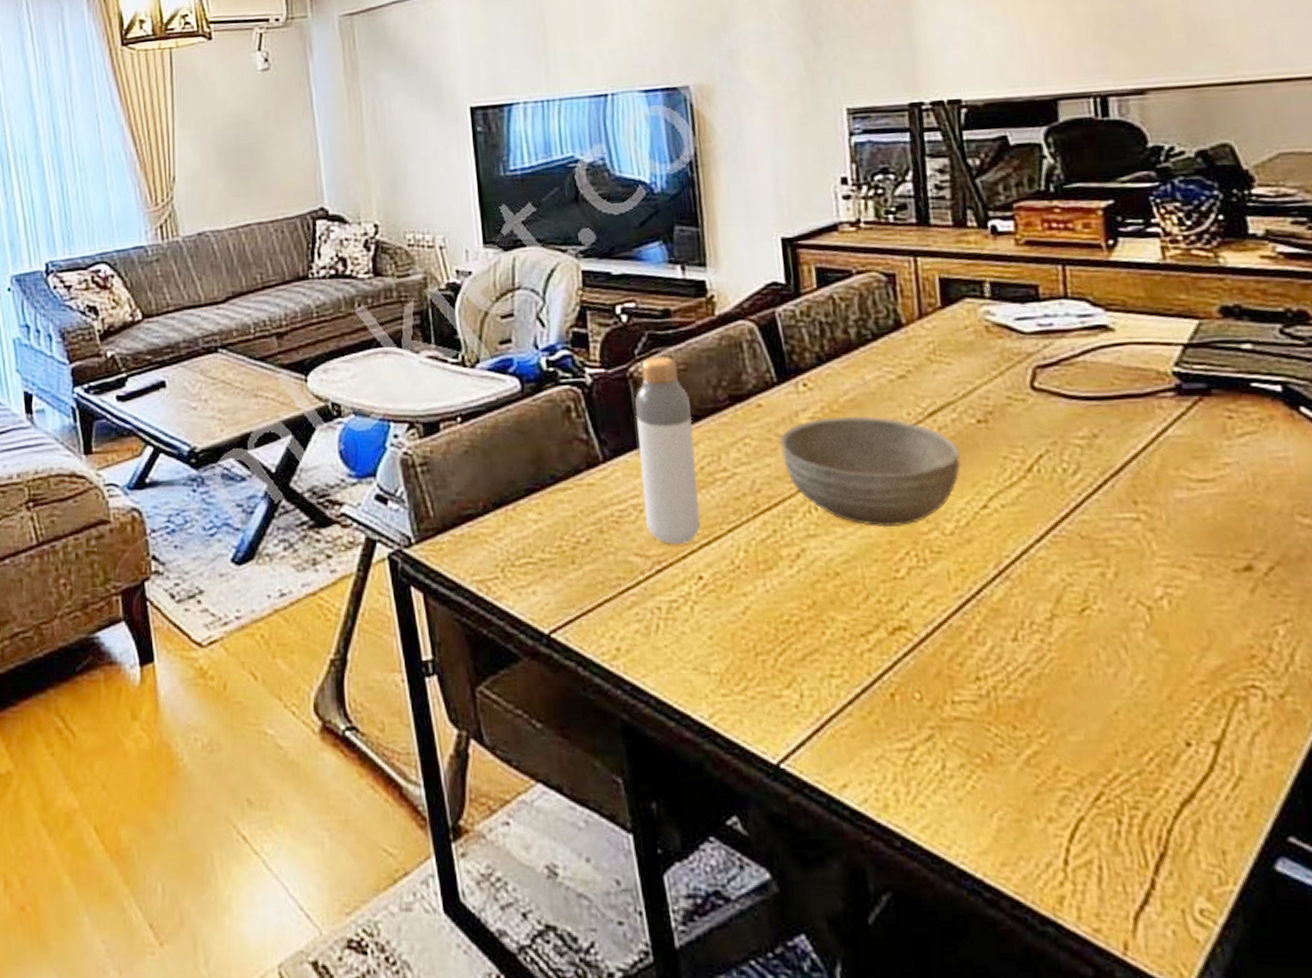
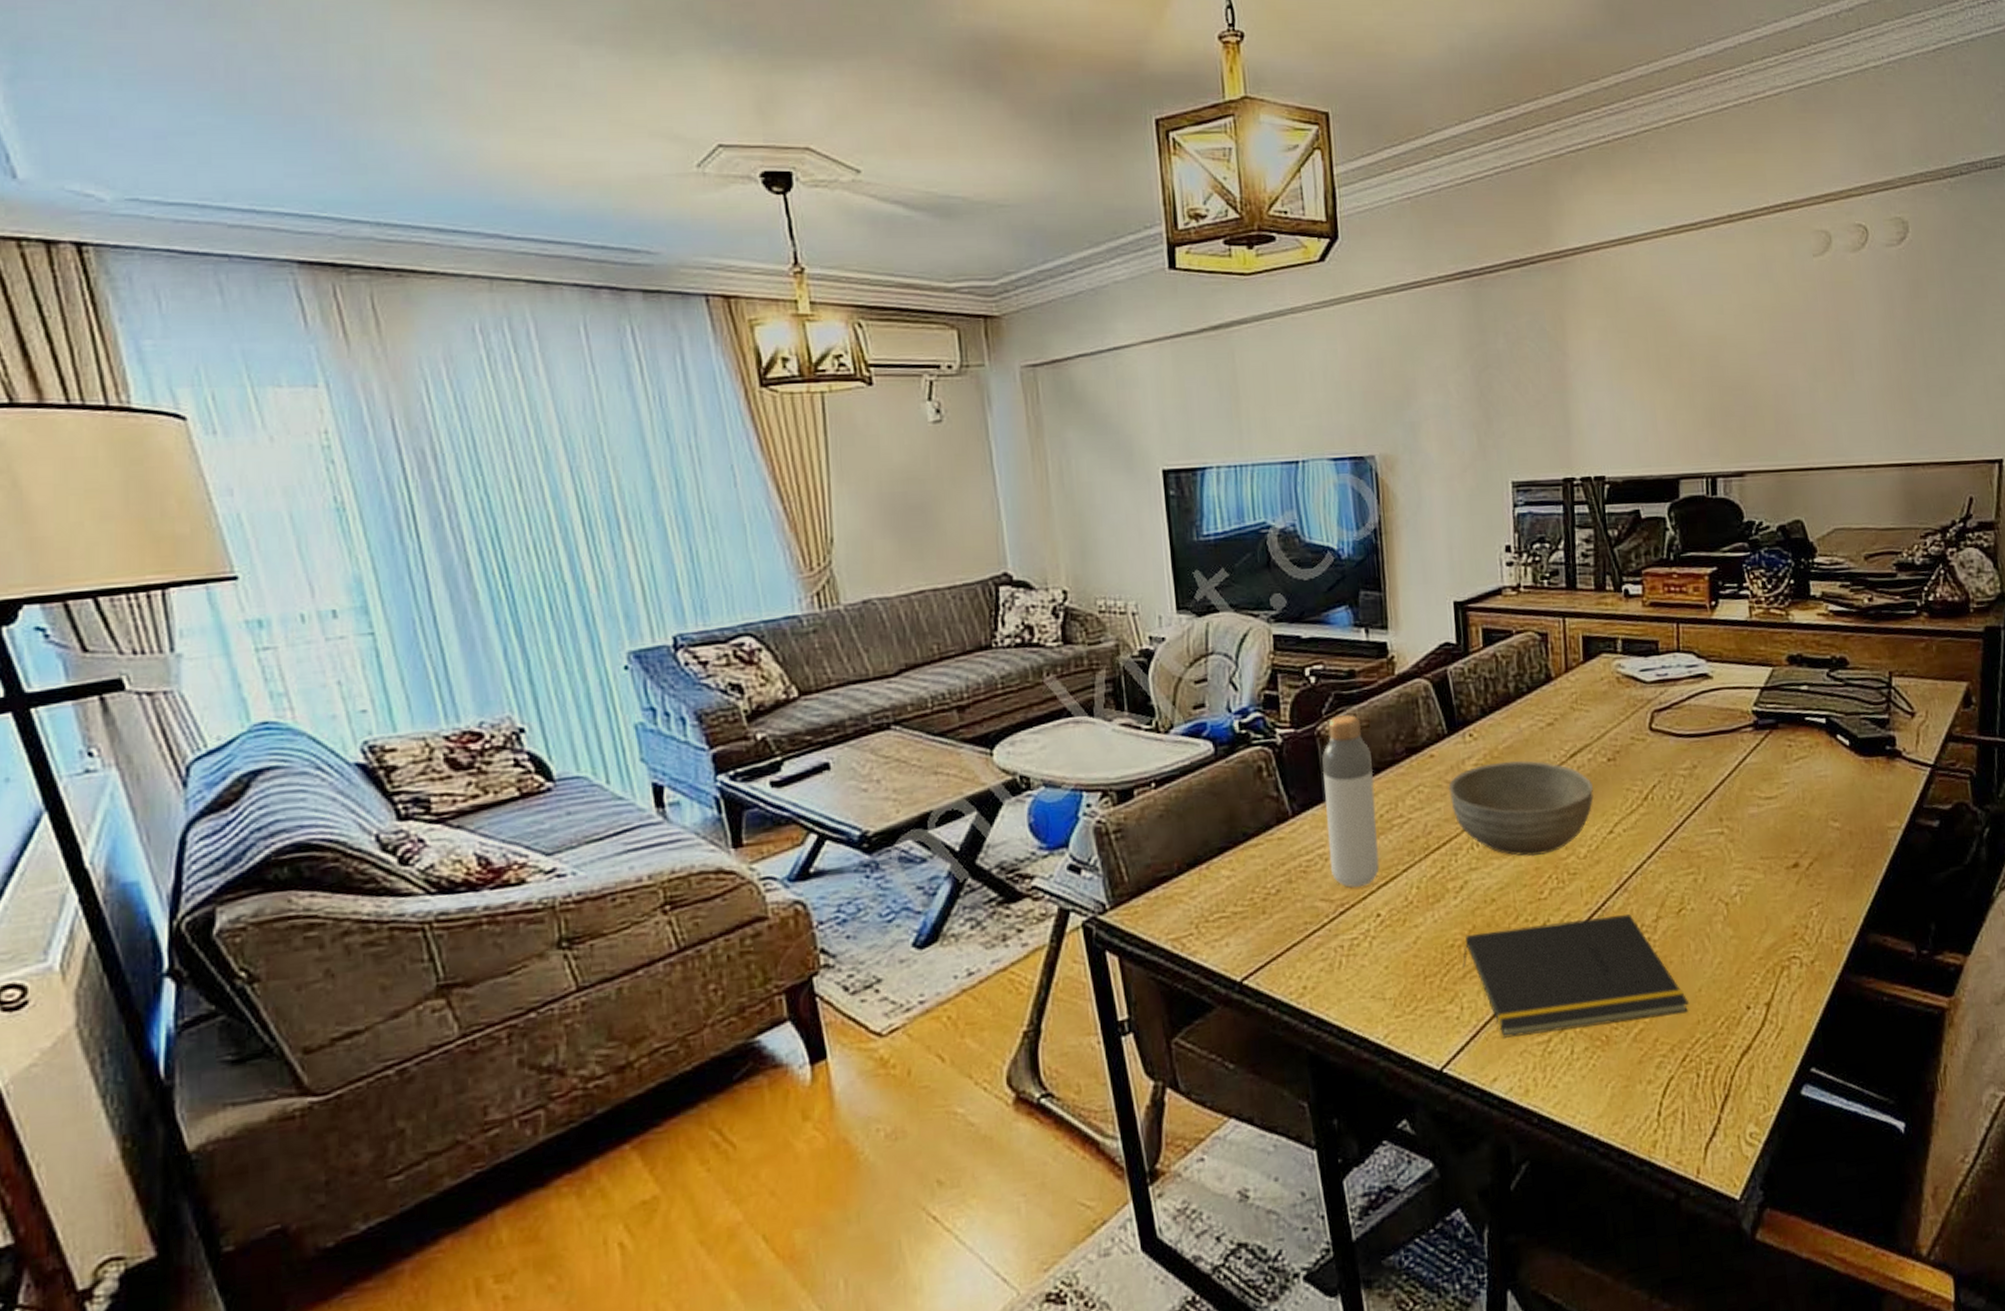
notepad: none [801,607,1103,739] -> present [1463,914,1690,1038]

